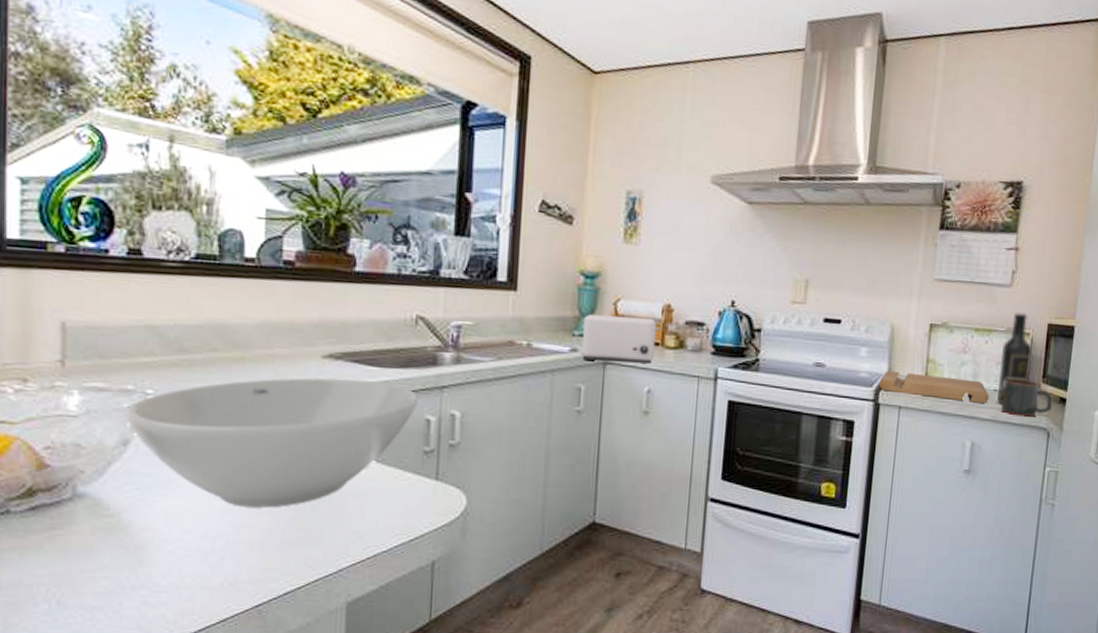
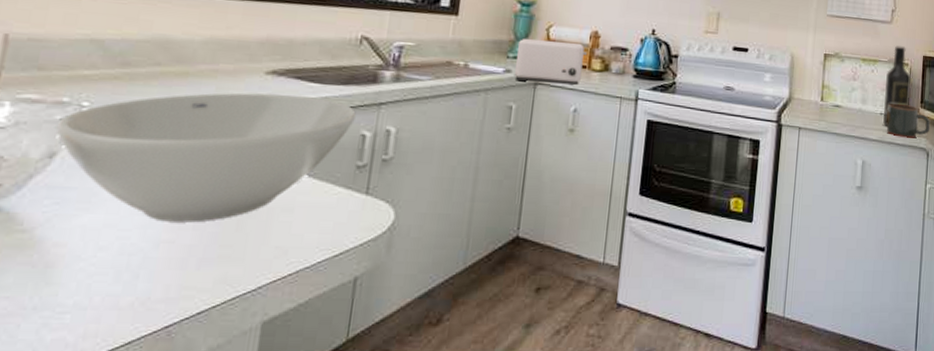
cutting board: present [879,370,990,403] -> none [781,94,877,125]

